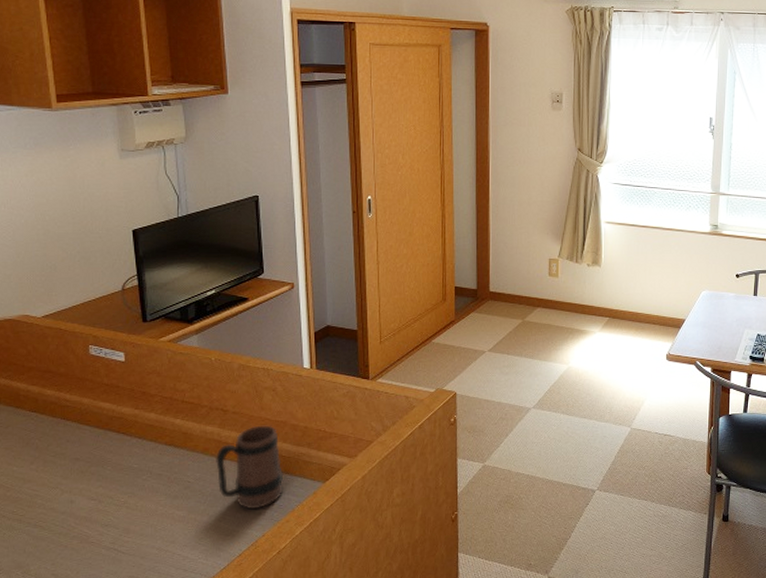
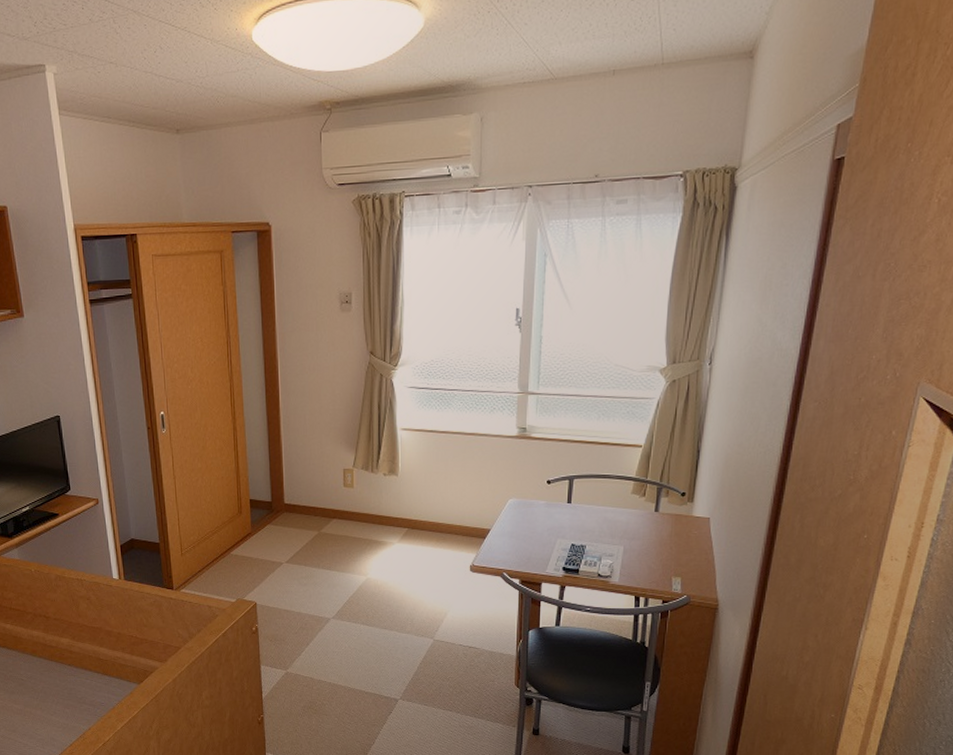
mug: present [216,425,284,509] -> none [43,631,104,705]

